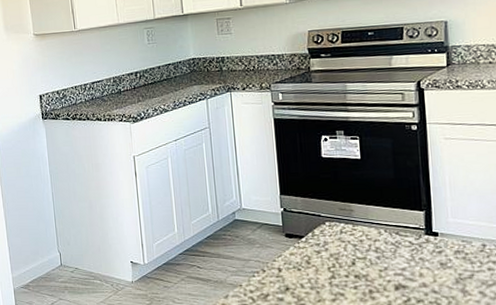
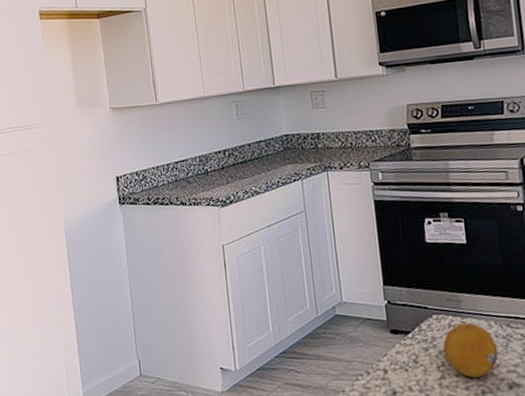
fruit: none [334,230,387,278] -> present [443,322,499,377]

